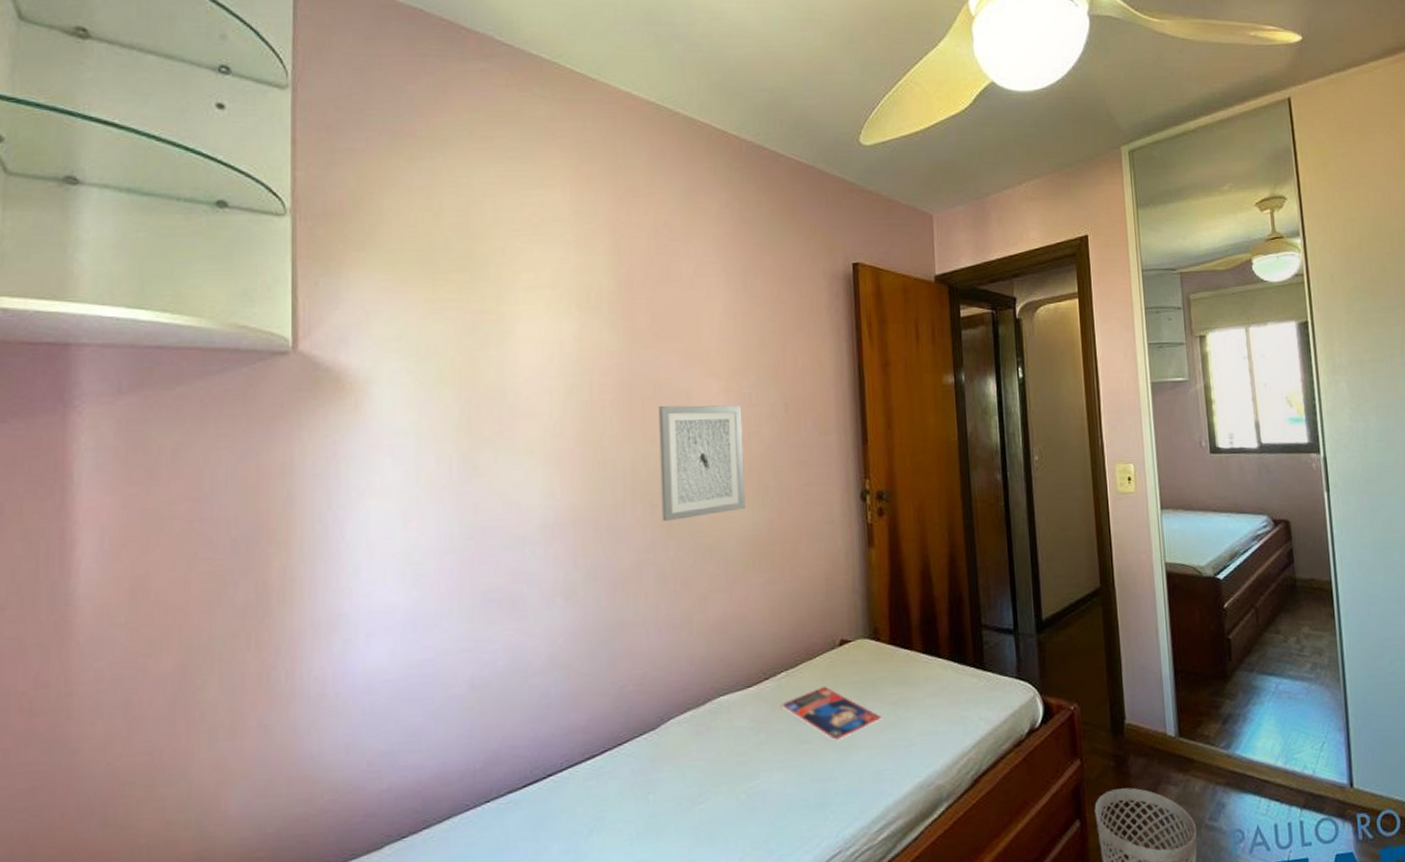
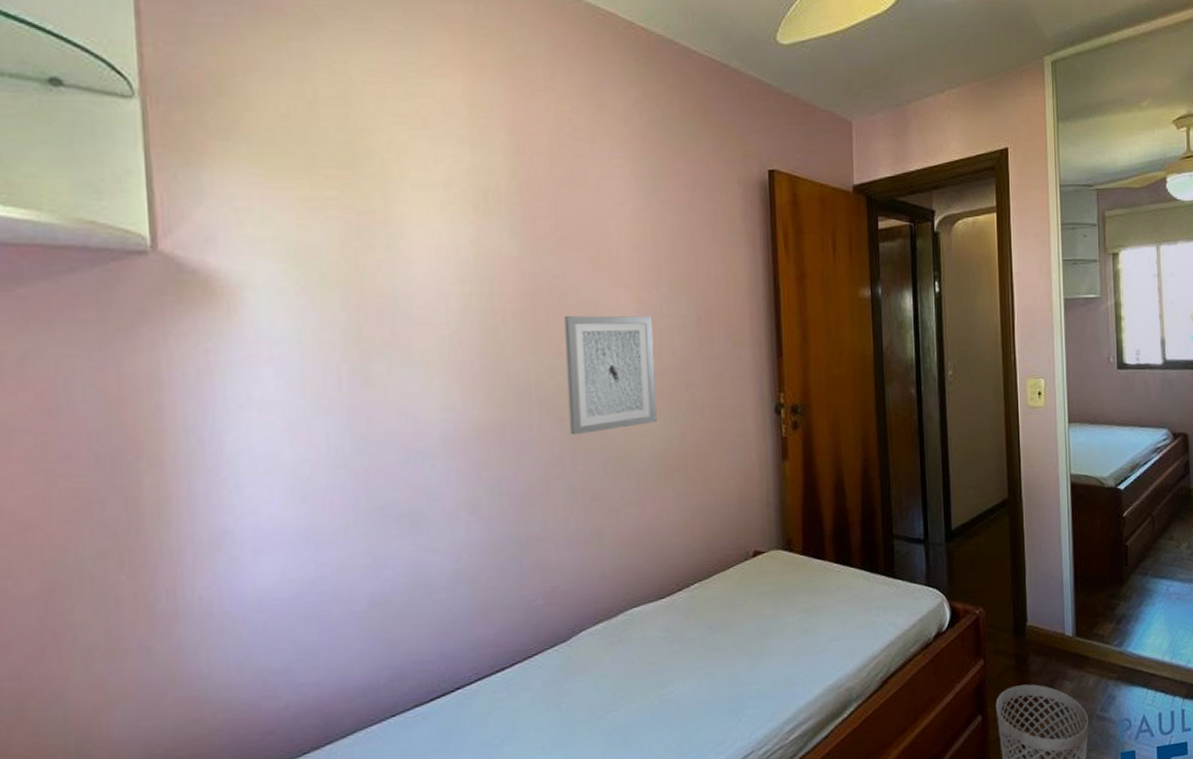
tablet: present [782,687,882,741] -> none [695,597,794,648]

